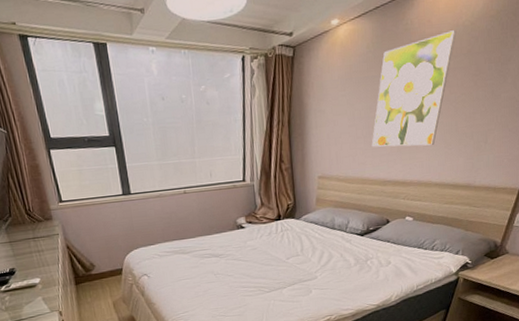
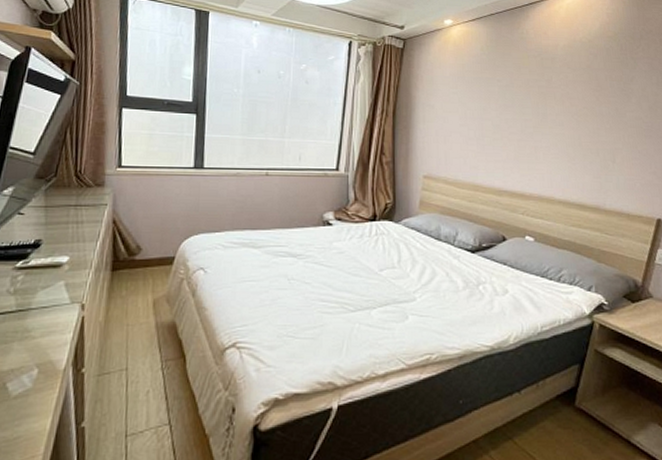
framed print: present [371,30,457,147] -> none [485,45,574,157]

